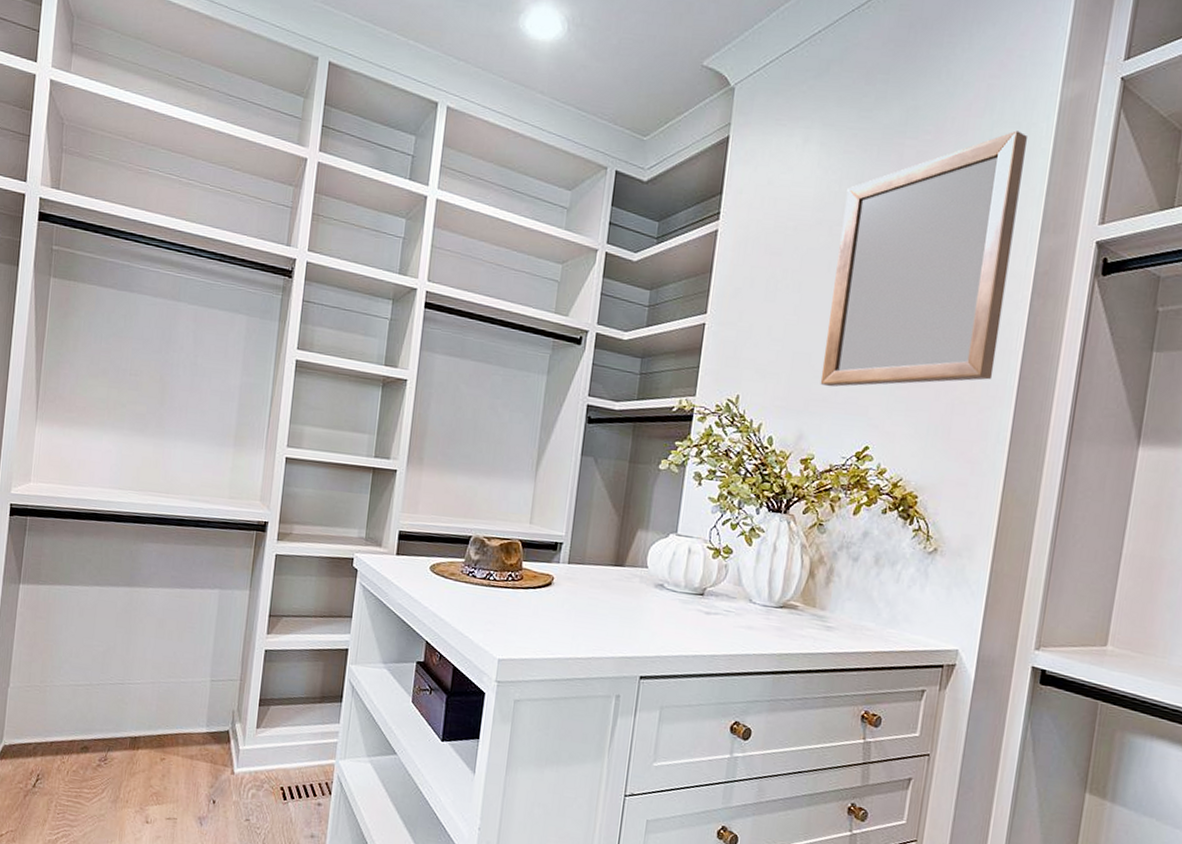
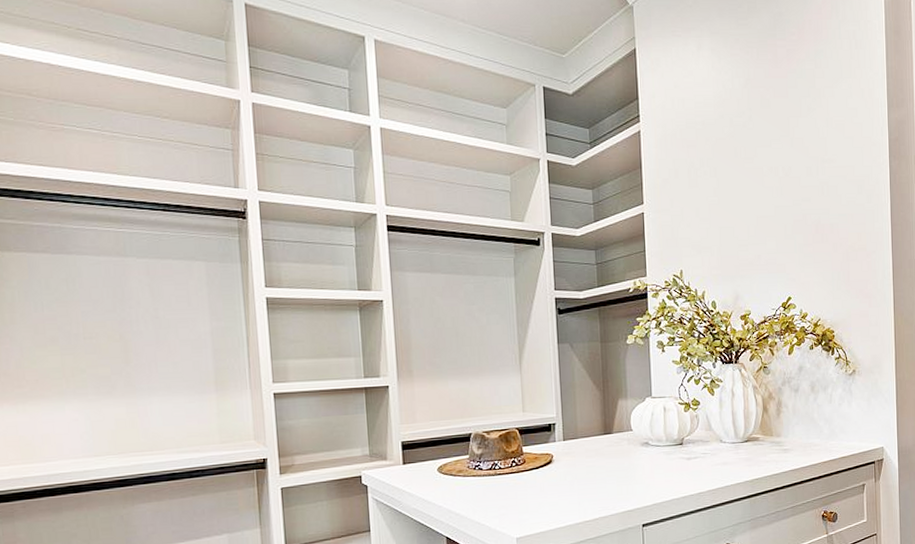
home mirror: present [820,130,1027,387] -> none [739,27,872,253]

